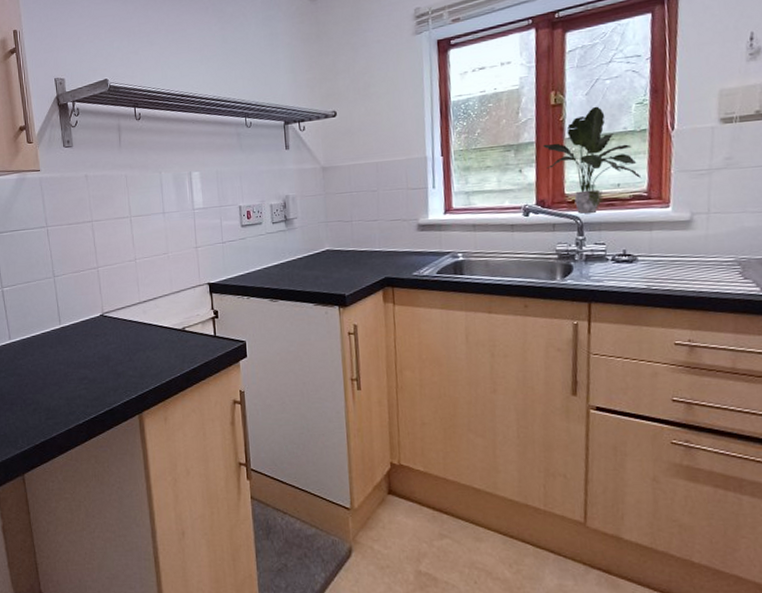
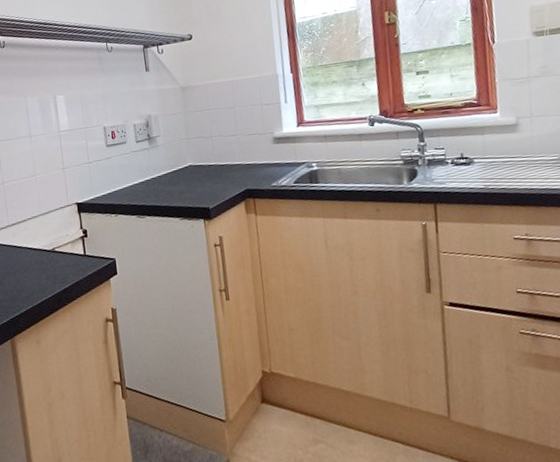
potted plant: present [543,106,642,214] -> none [381,24,471,122]

